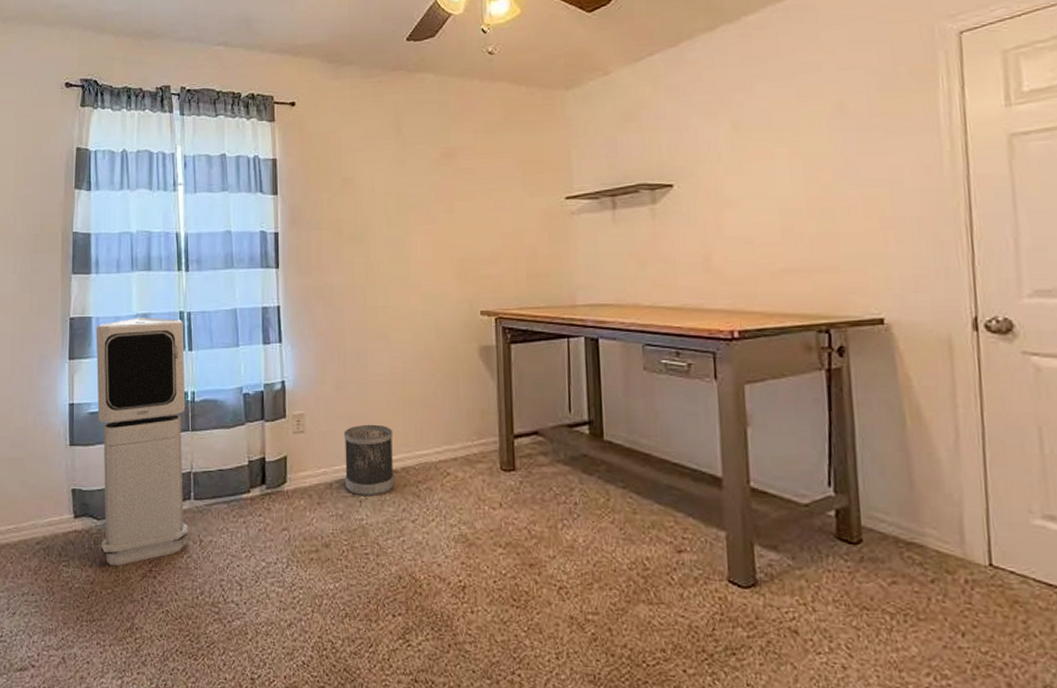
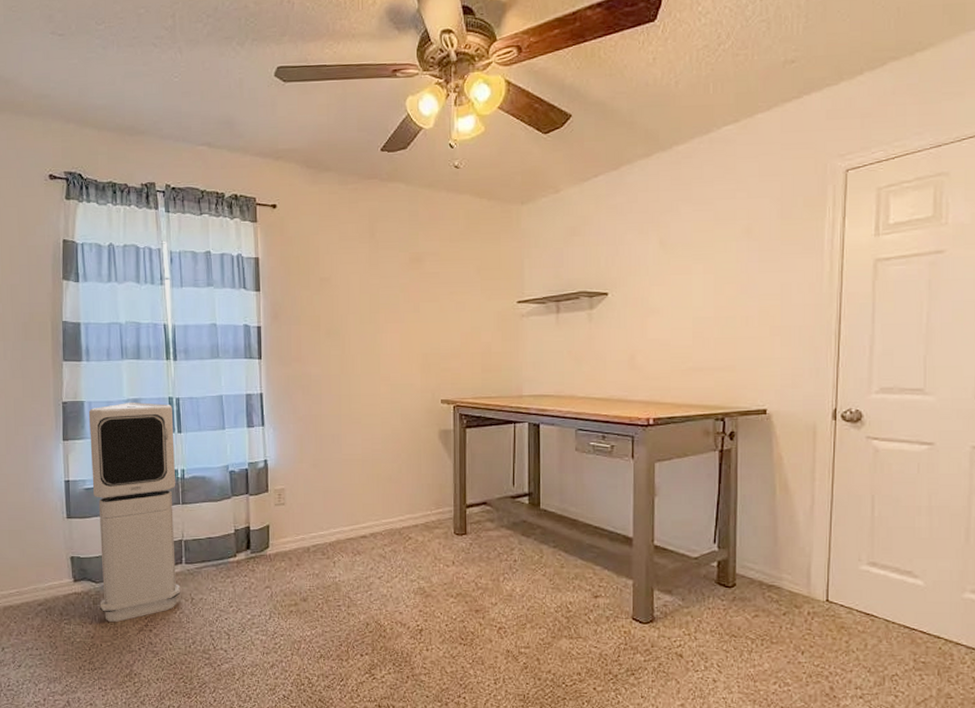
wastebasket: present [343,424,395,497] -> none [320,497,364,558]

